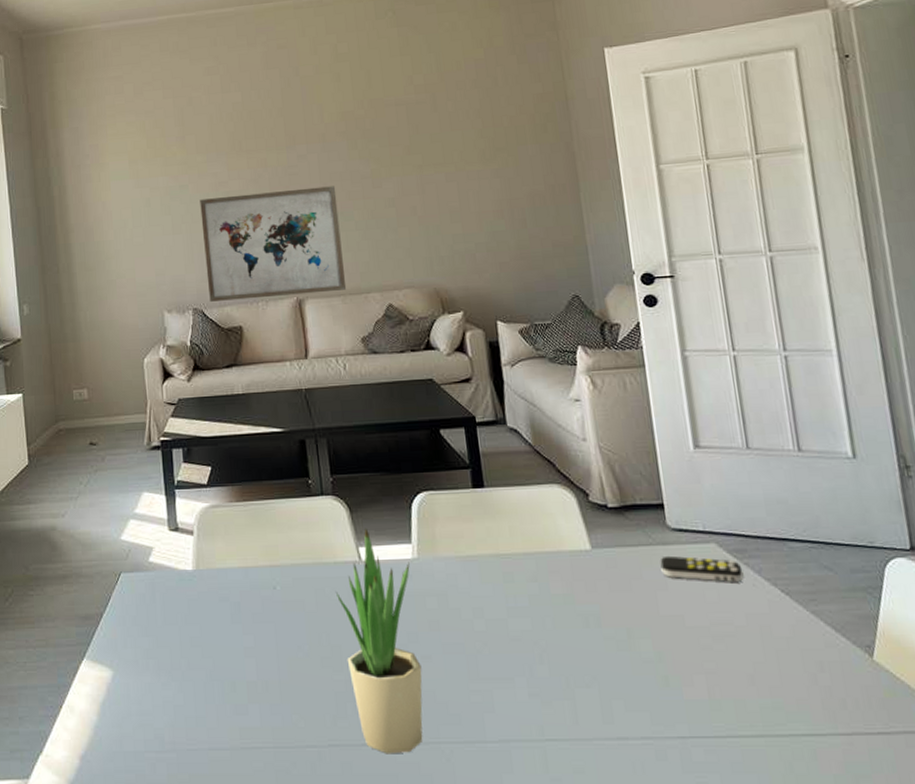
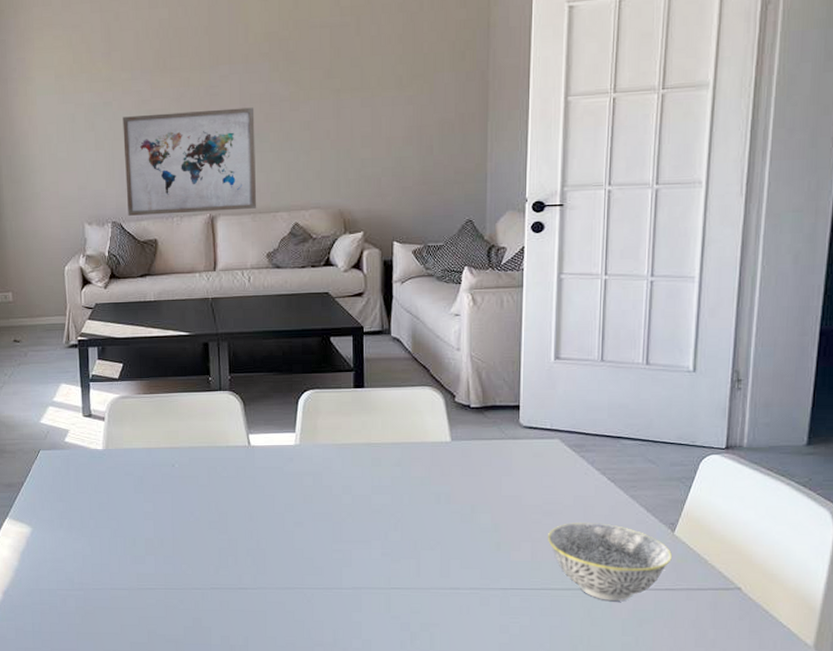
potted plant: present [335,528,423,754] -> none [225,419,294,596]
remote control: present [660,555,744,582] -> none [508,448,578,470]
bowl: none [723,647,877,750] -> present [548,523,672,601]

